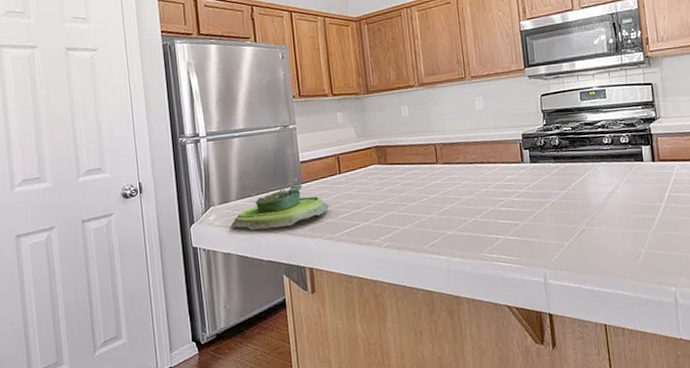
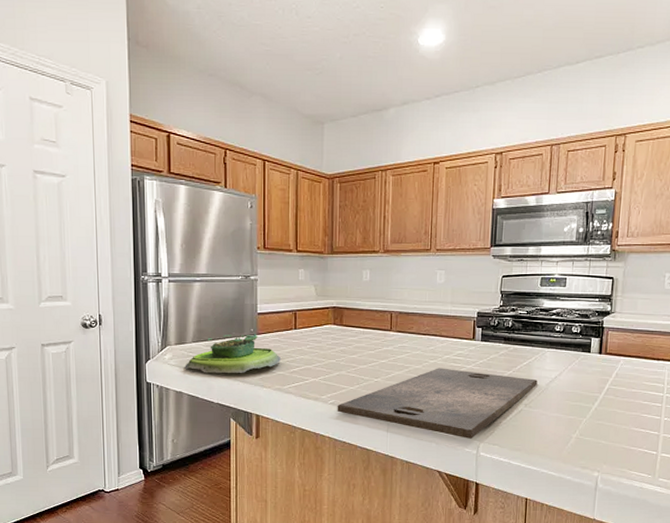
cutting board: none [392,195,596,267] -> present [337,368,538,439]

